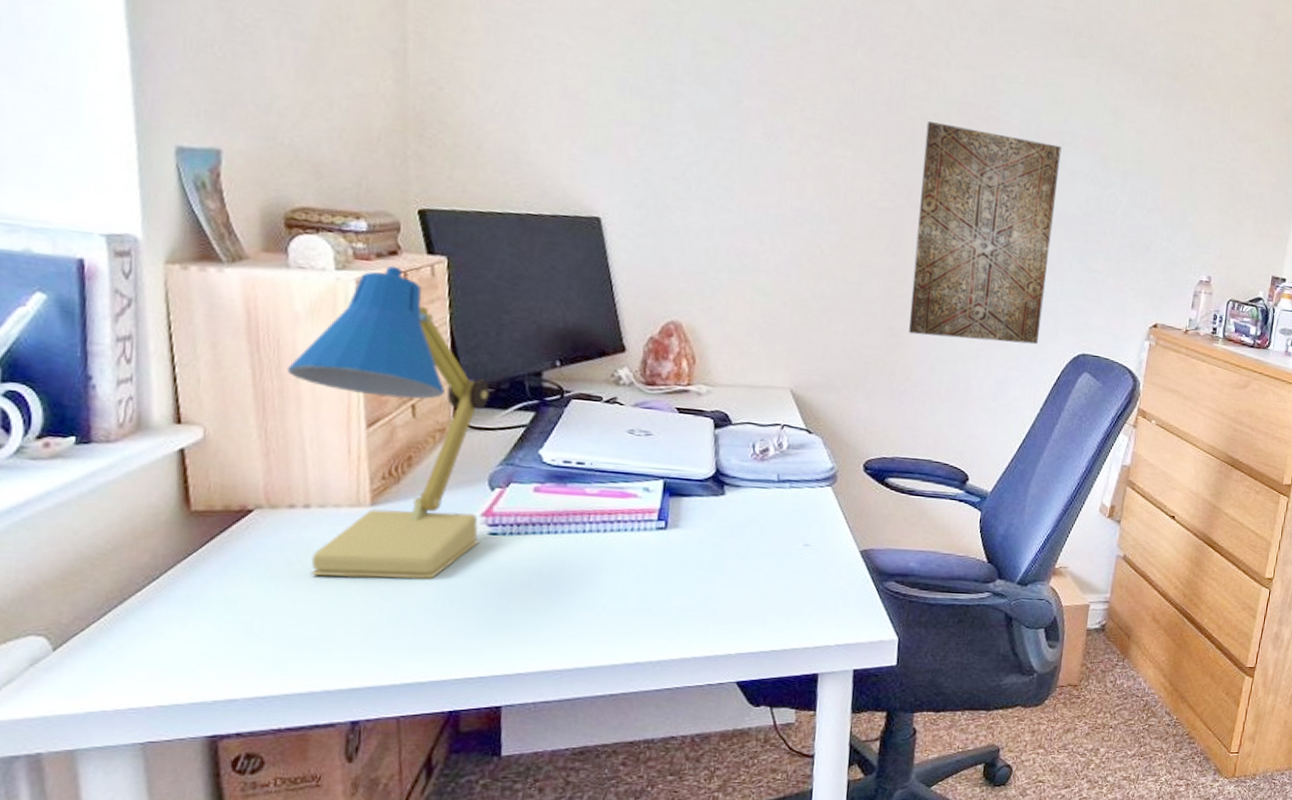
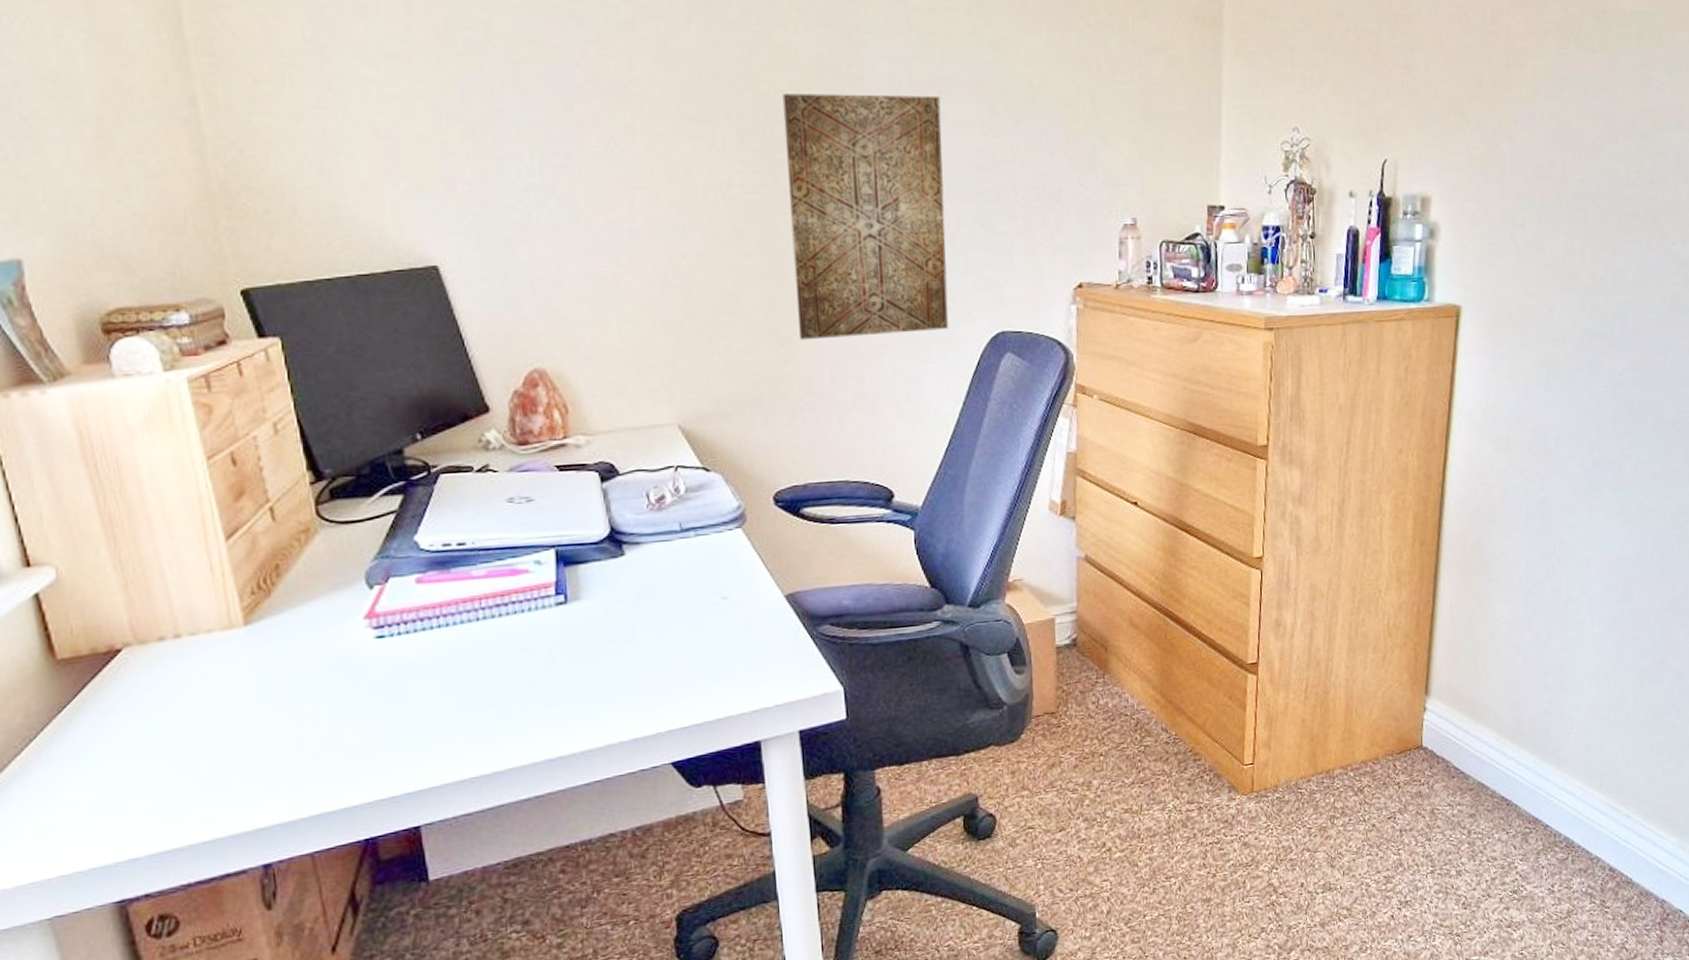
desk lamp: present [286,265,491,580] -> none [130,356,367,712]

